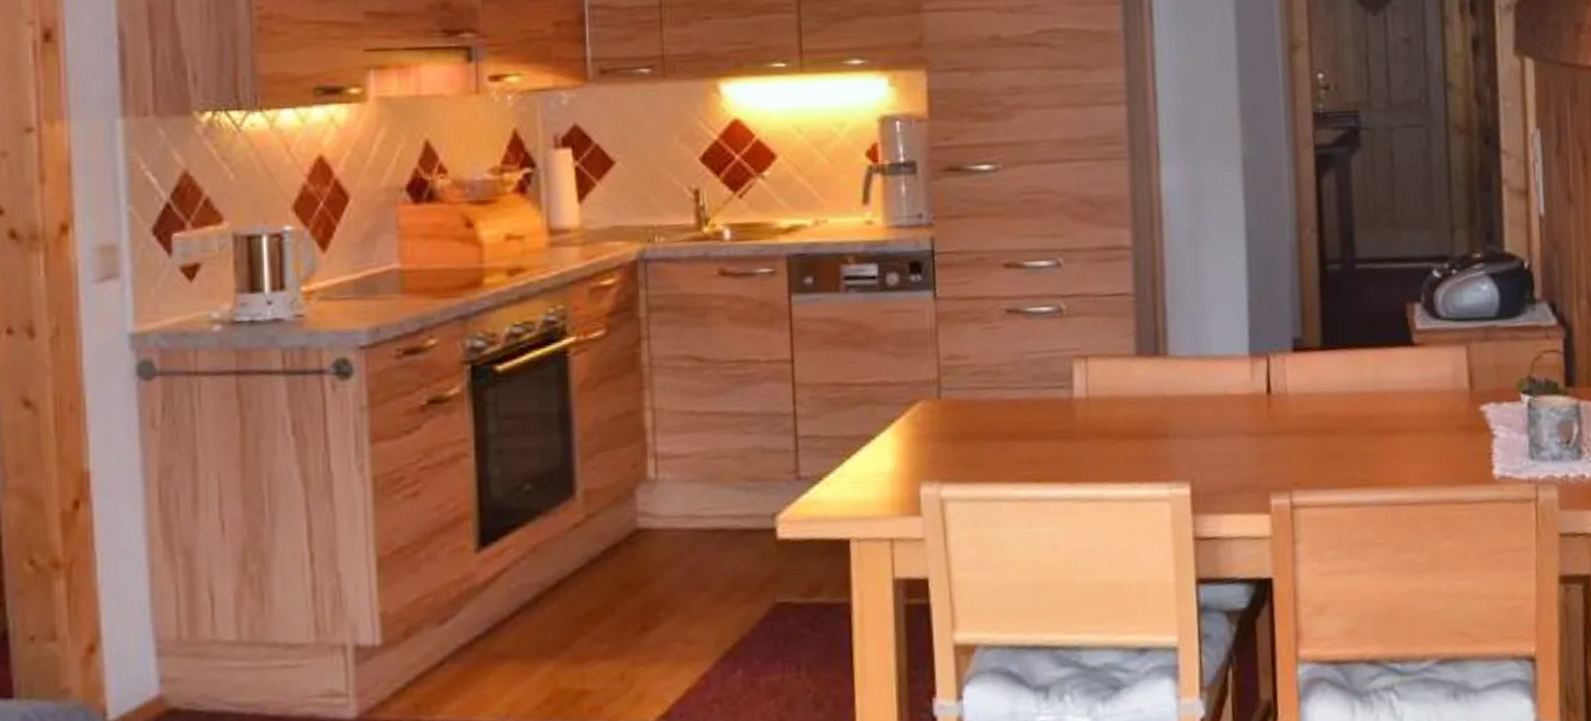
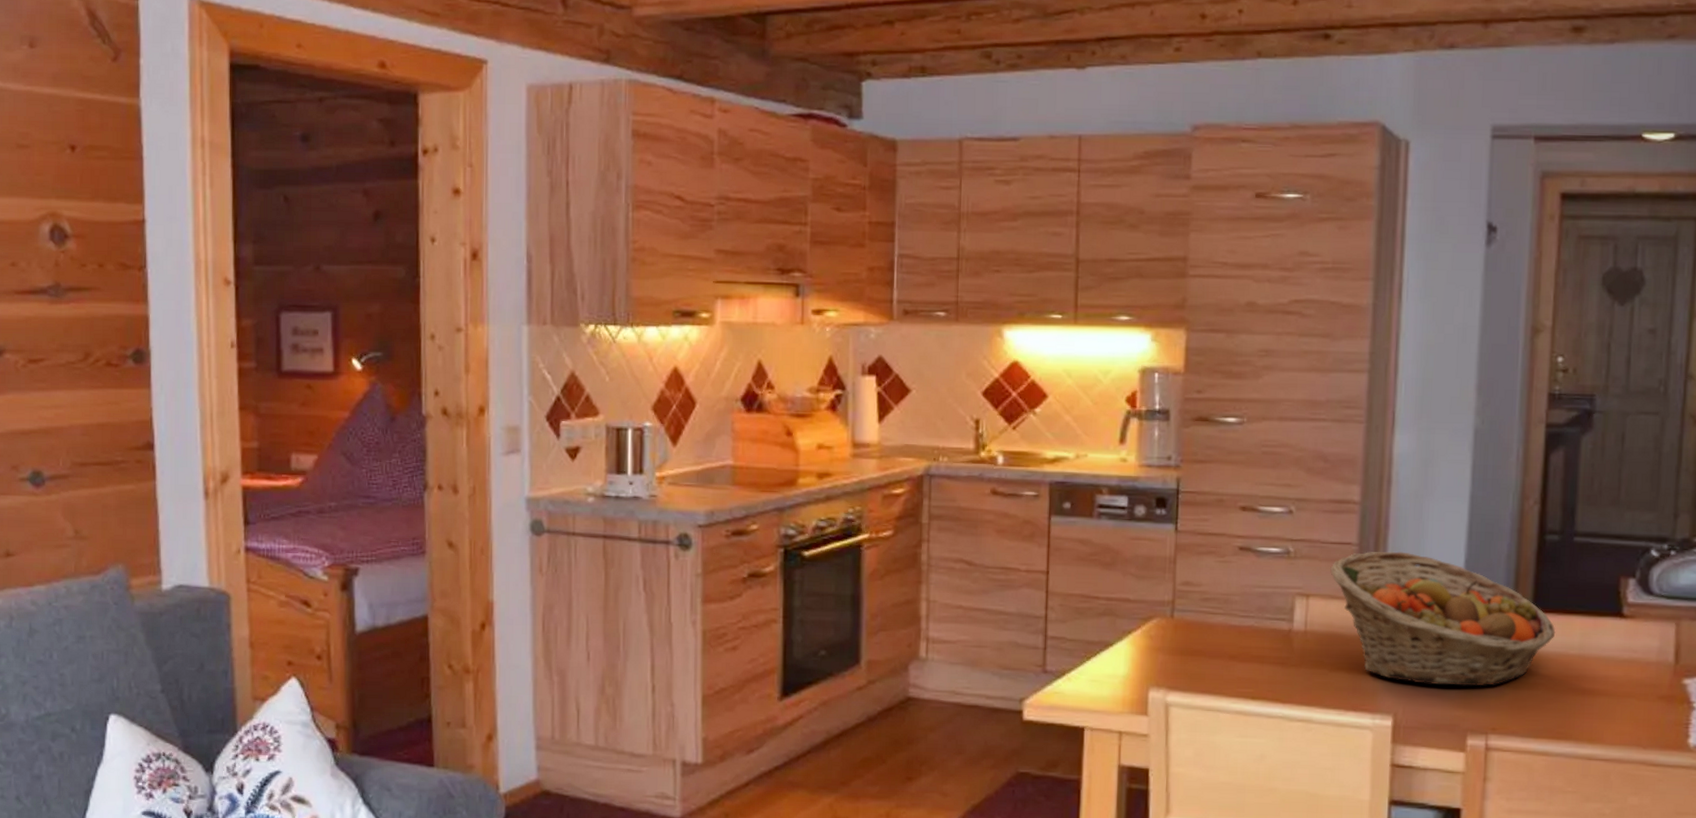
fruit basket: none [1107,297,1348,443] -> present [1330,551,1556,687]

